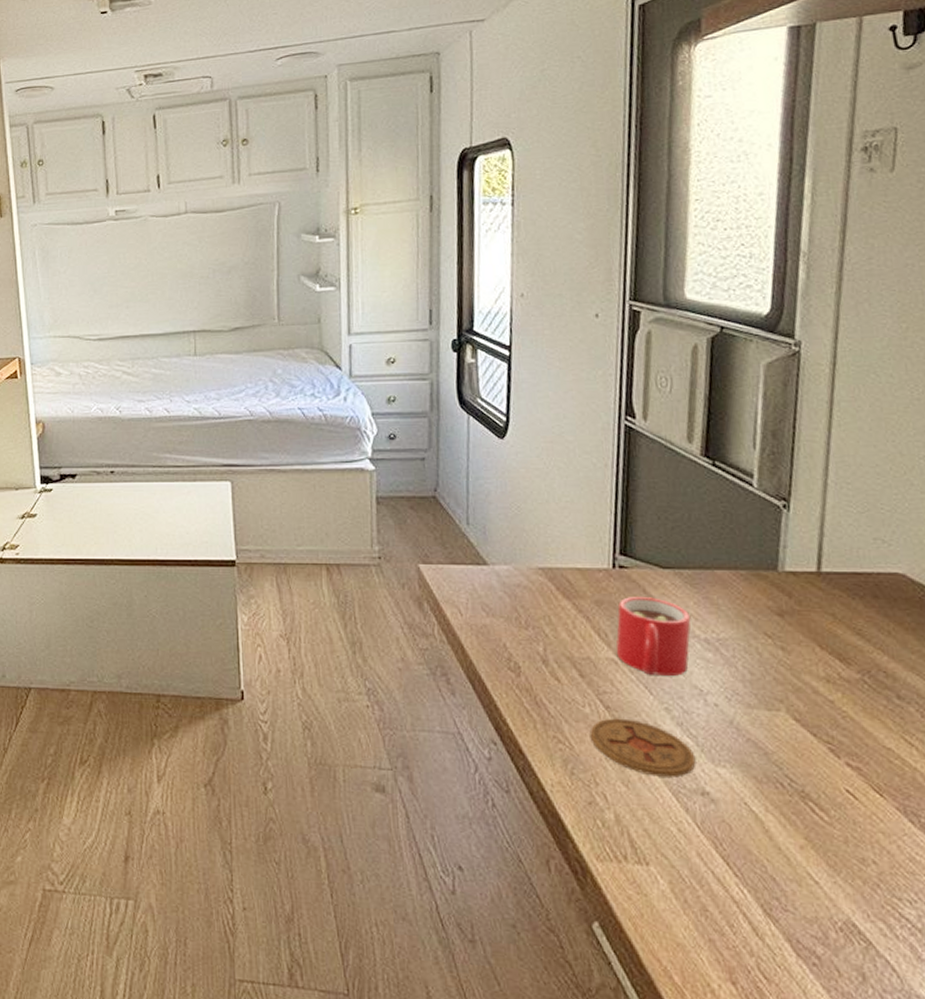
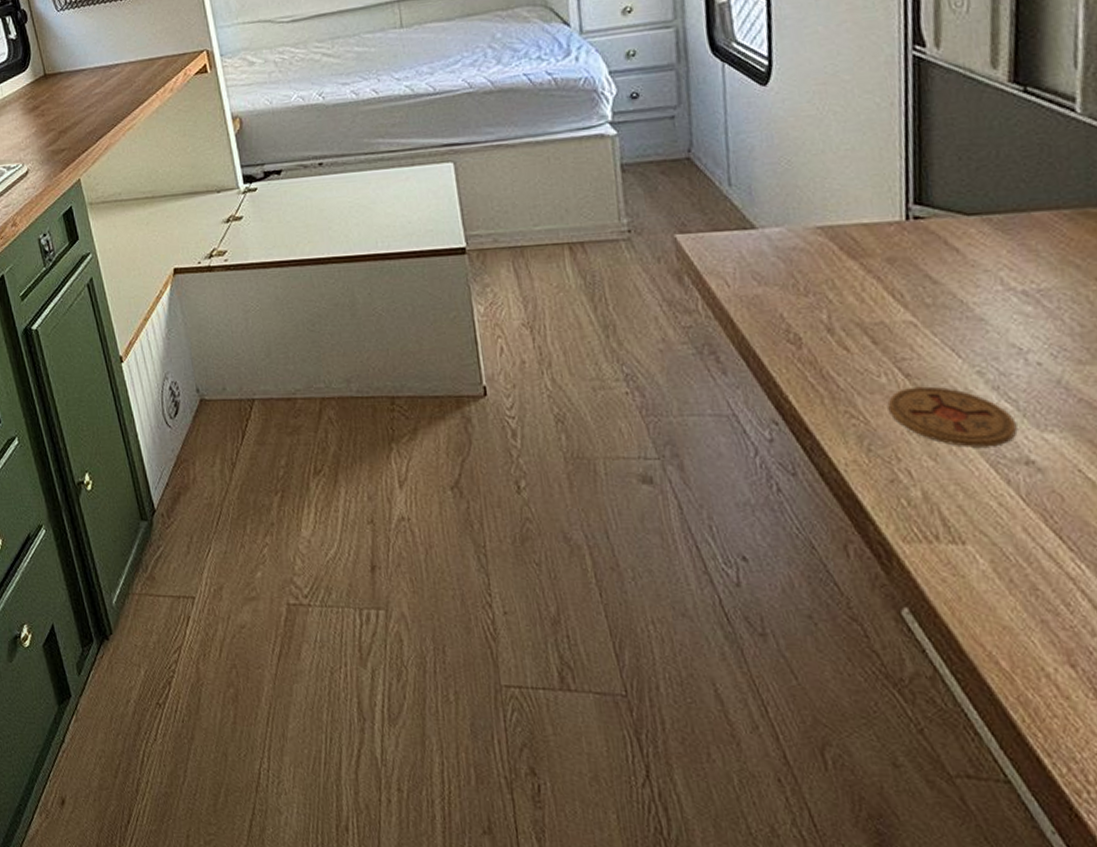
mug: present [616,596,691,676] -> none [914,248,1005,336]

